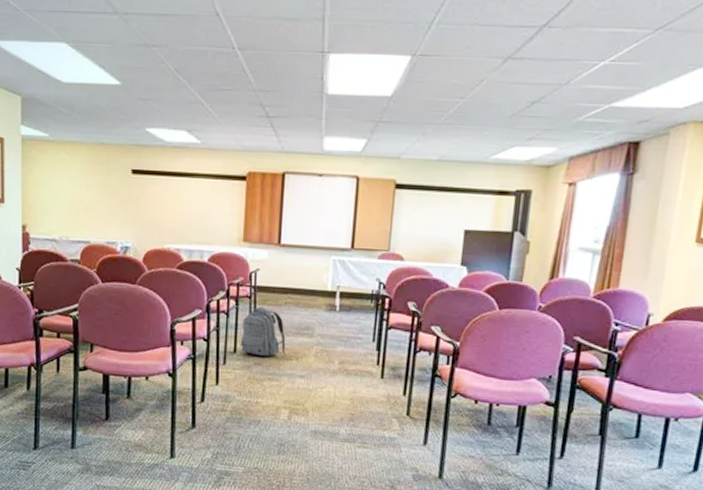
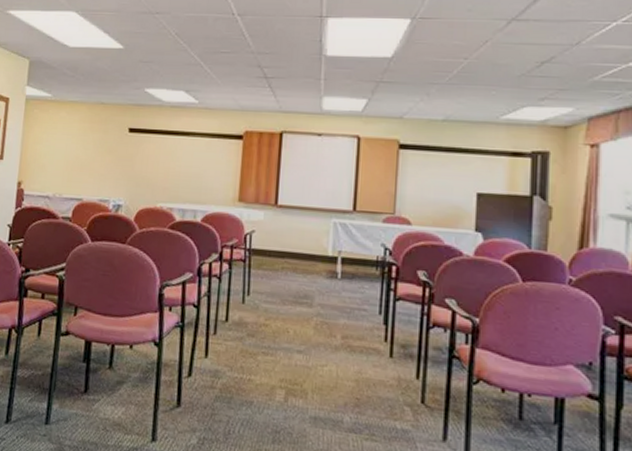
backpack: present [240,307,286,356] -> none [232,271,282,327]

